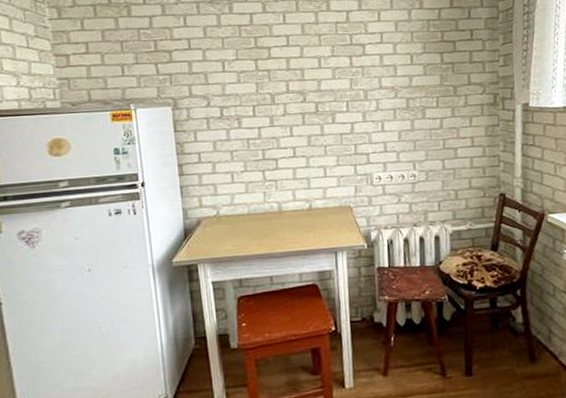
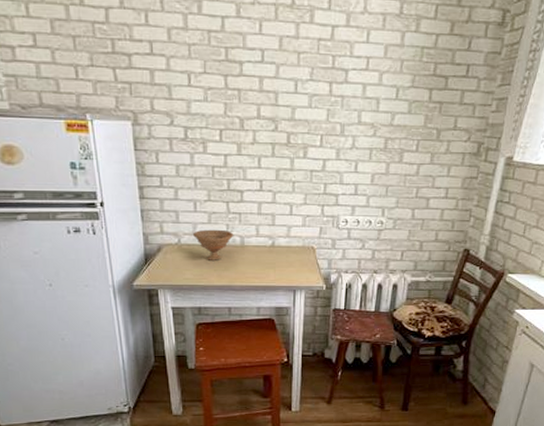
bowl: none [230,197,272,230] -> present [192,229,234,260]

